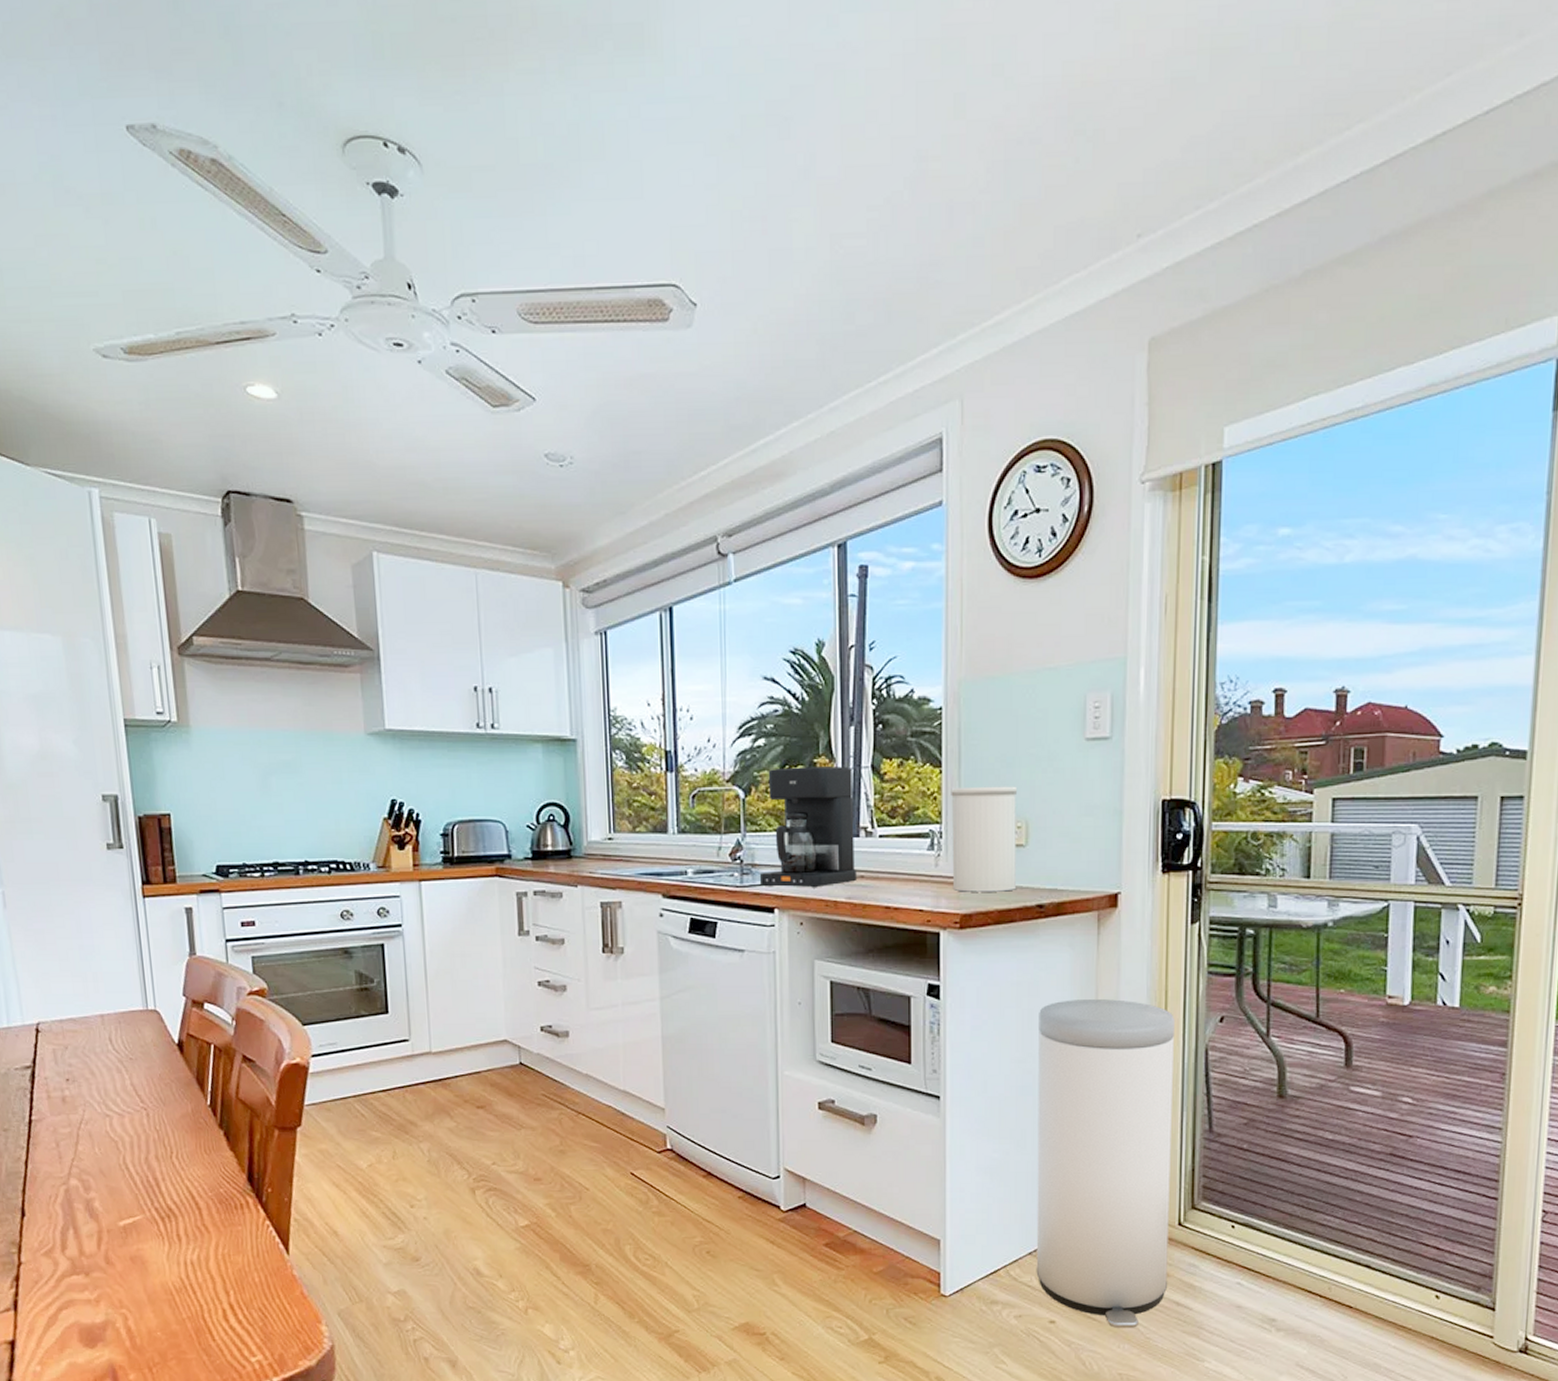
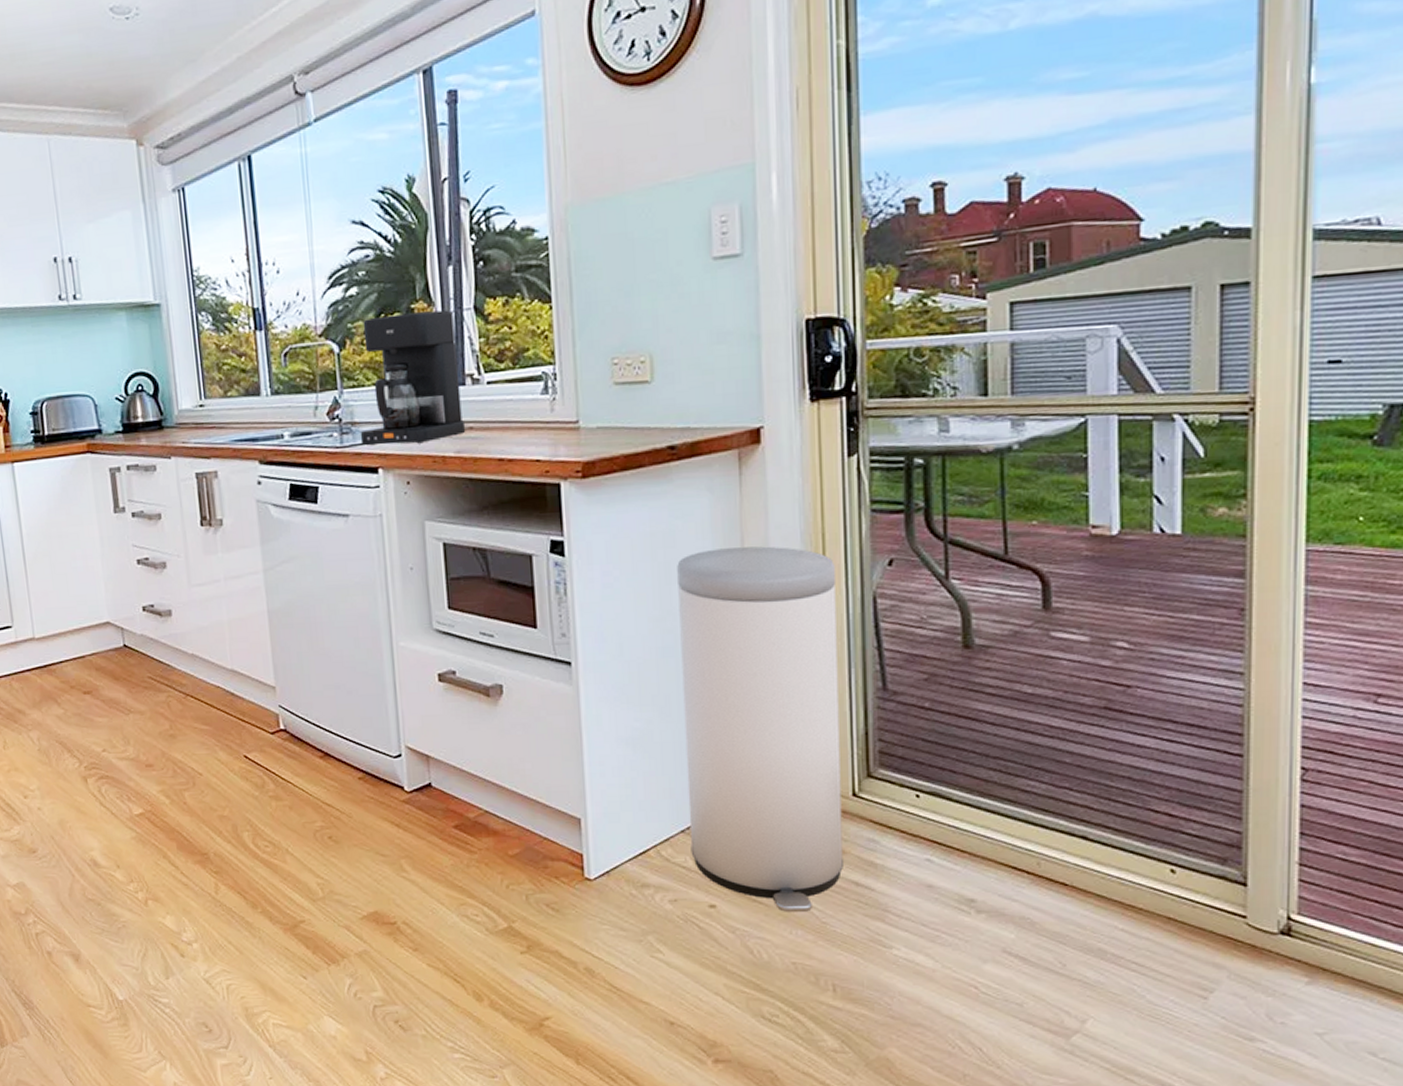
canister: present [951,786,1018,892] -> none [563,316,643,438]

